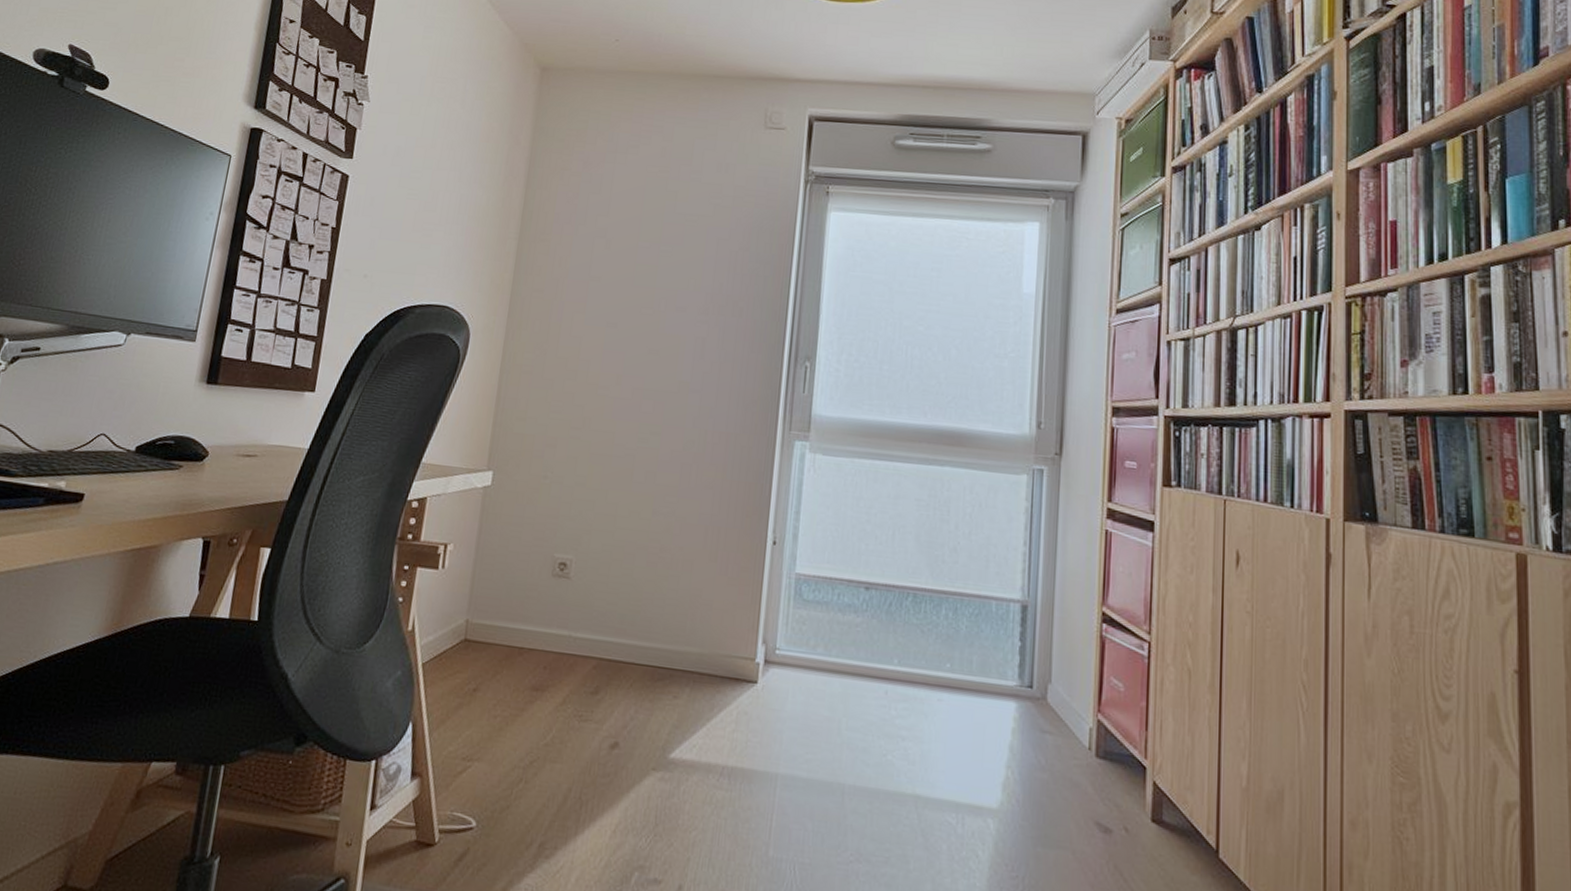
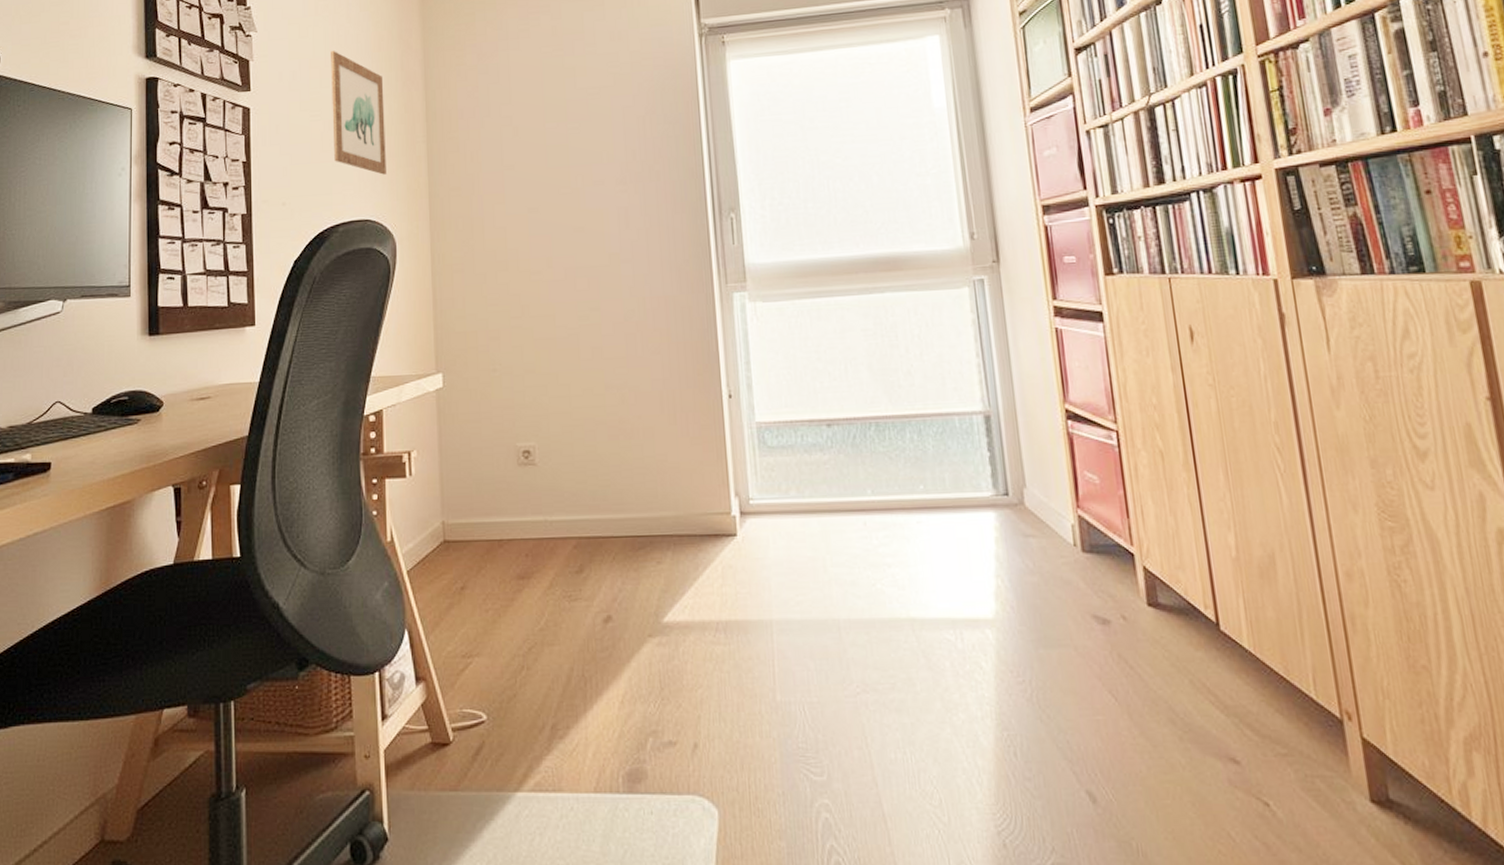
wall art: none [423,132,486,265] -> present [331,50,386,175]

